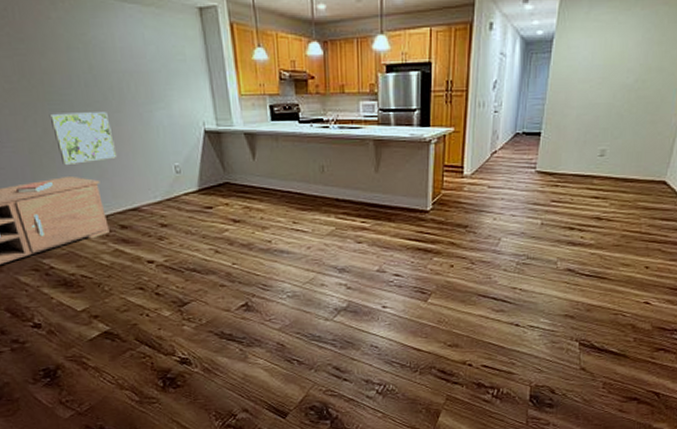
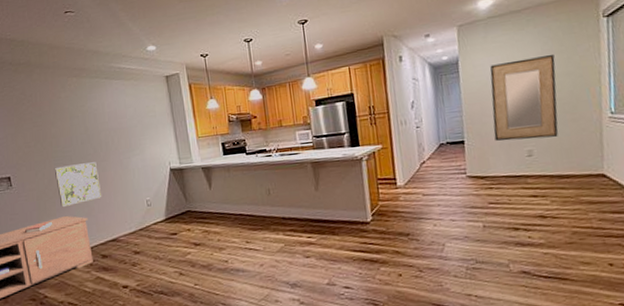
home mirror: none [572,44,653,138] -> present [490,54,559,141]

